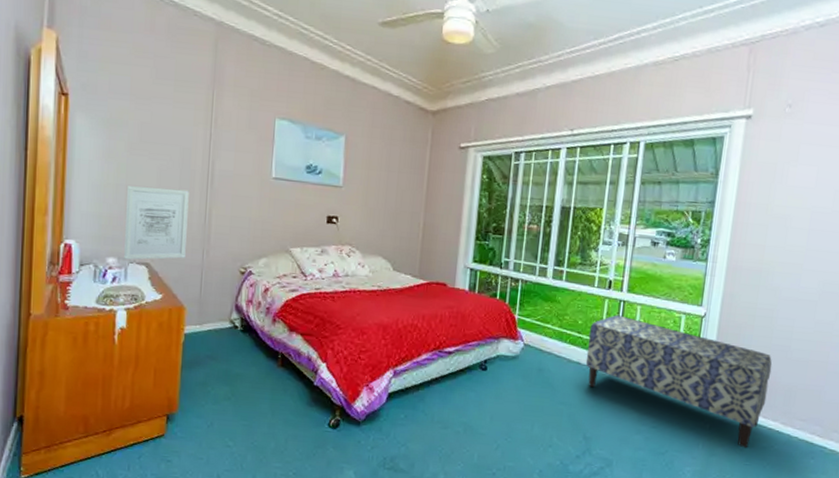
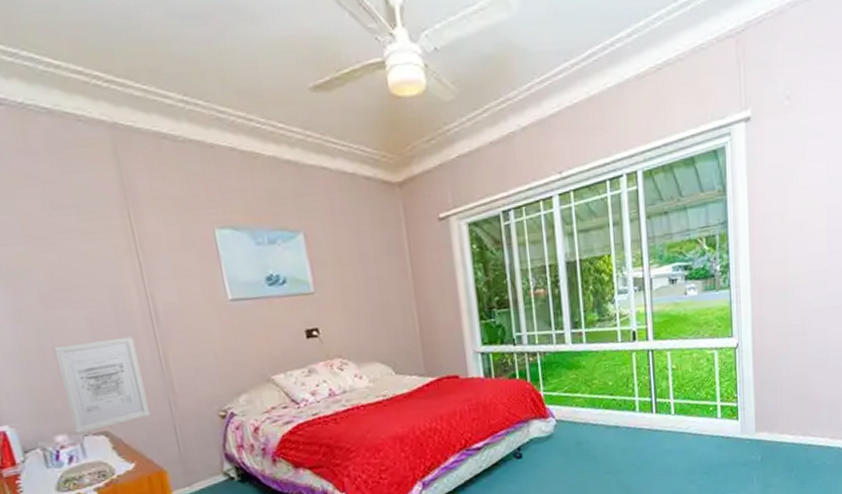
bench: present [585,315,773,448] -> none [621,366,813,472]

